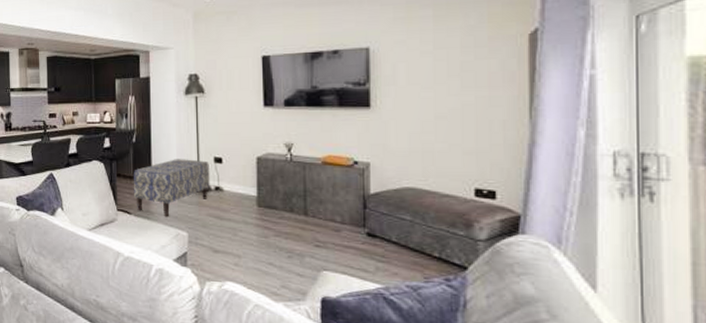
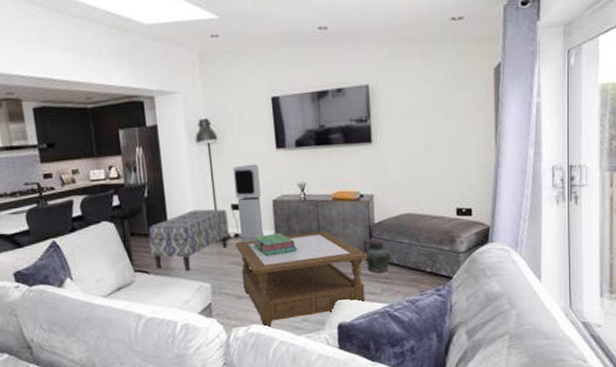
coffee table: none [215,194,361,289] -> present [235,231,368,329]
air purifier: none [218,120,245,196] -> present [232,163,264,242]
stack of books: none [233,191,280,214] -> present [253,233,297,257]
ceramic jug: none [356,209,389,250] -> present [363,238,391,273]

